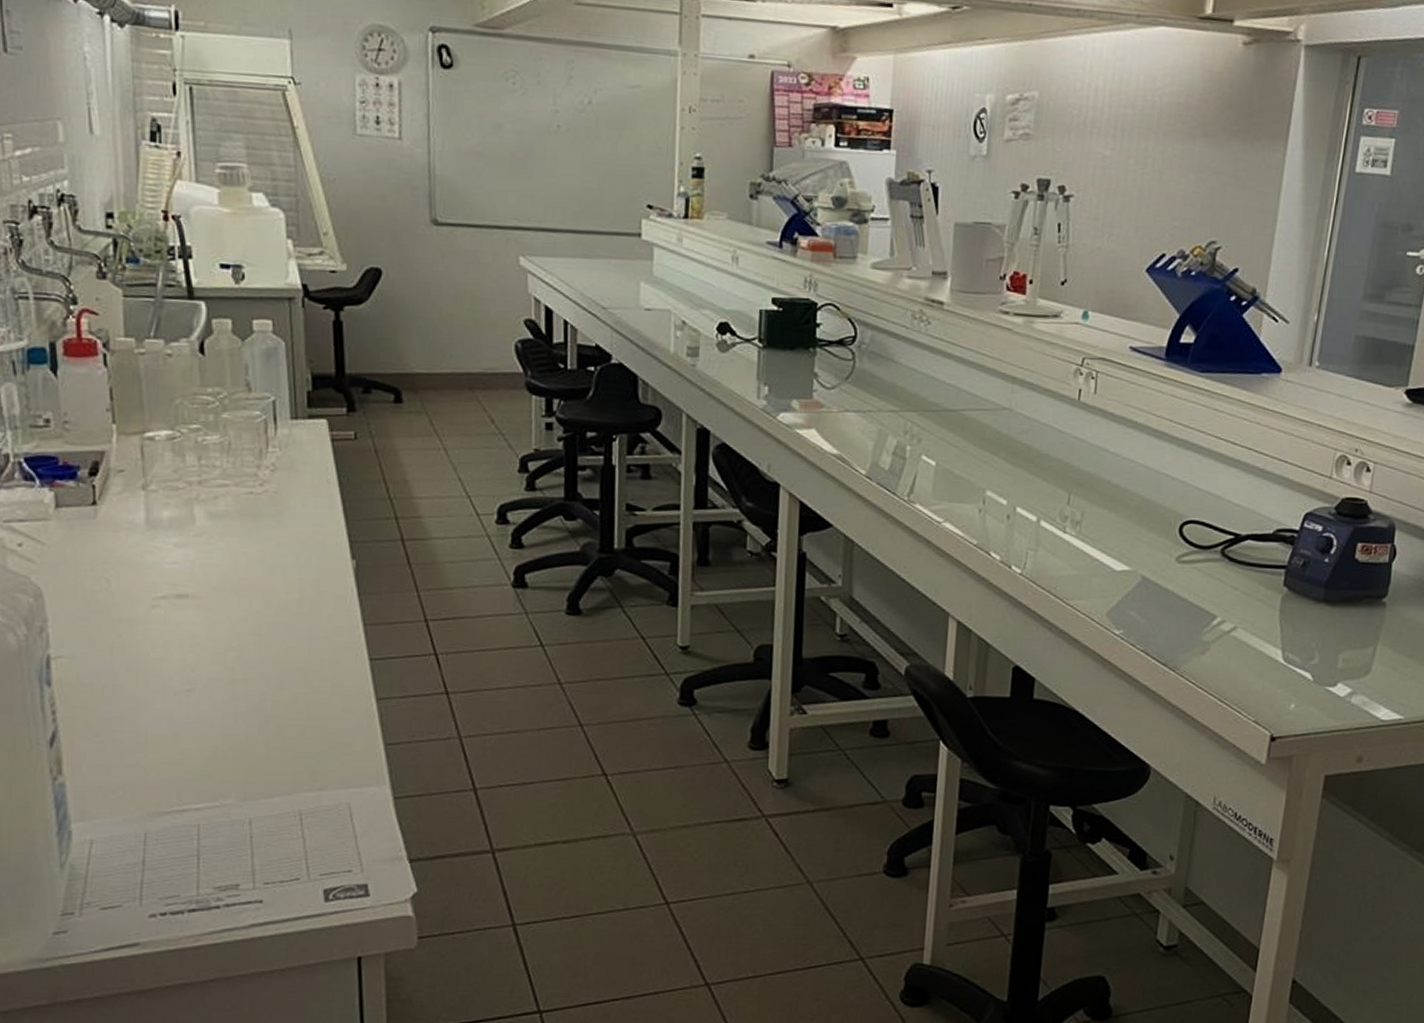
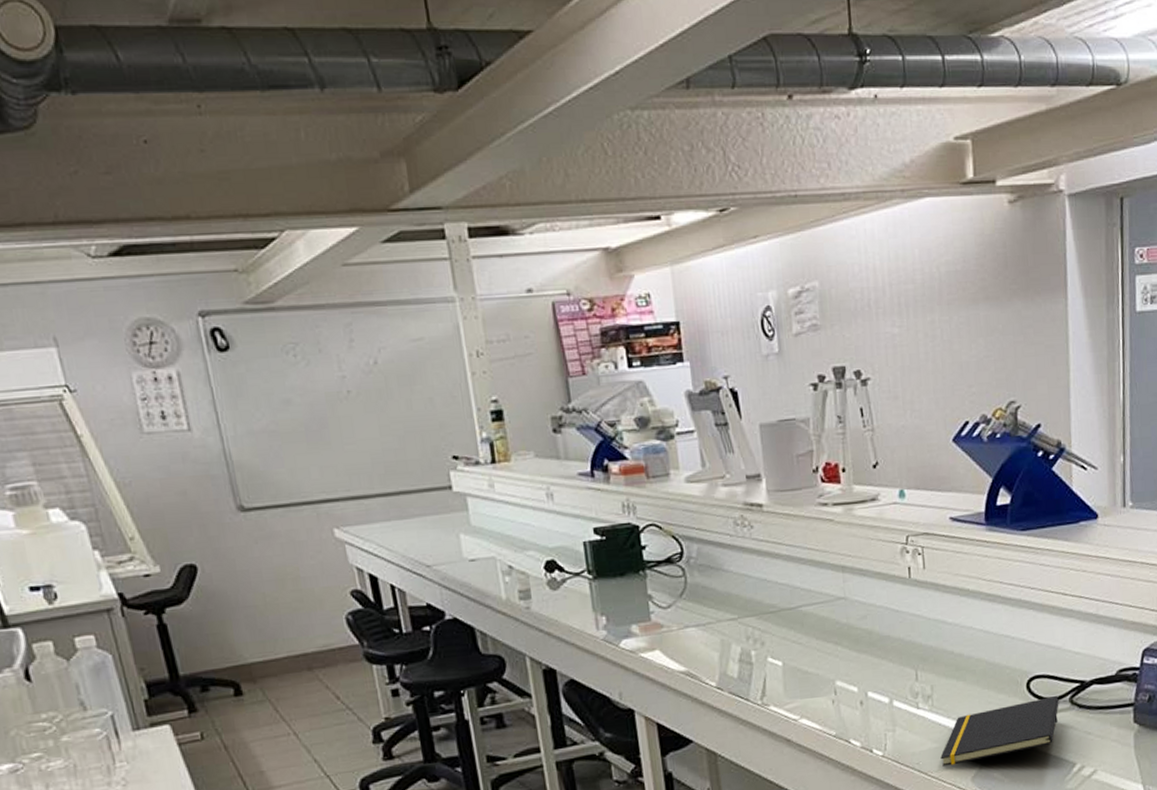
notepad: none [1079,544,1210,596] -> present [940,696,1059,767]

